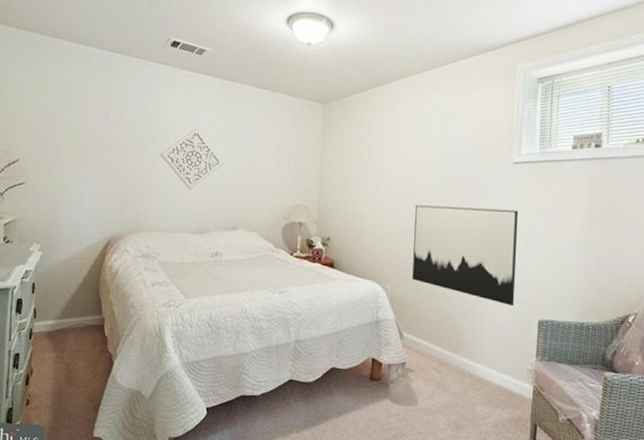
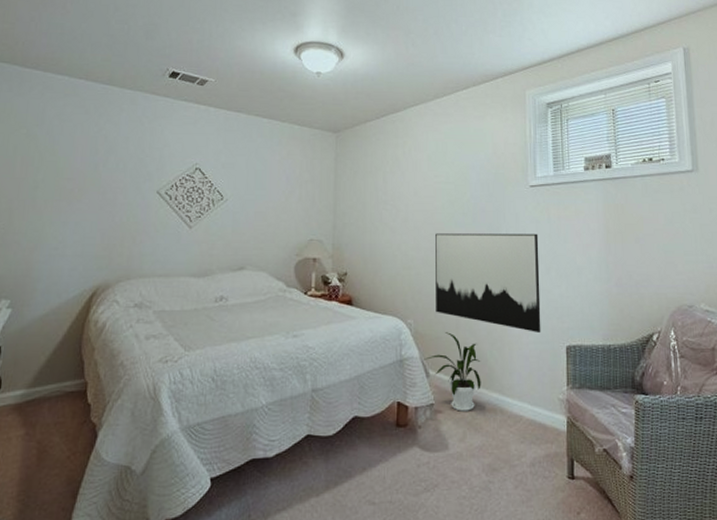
house plant: none [399,299,453,372] -> present [424,332,481,412]

